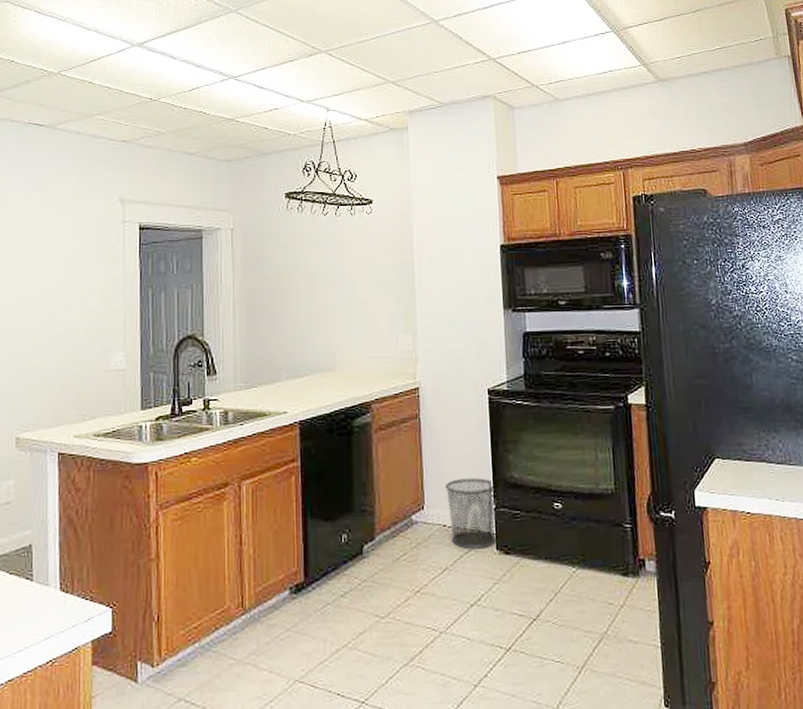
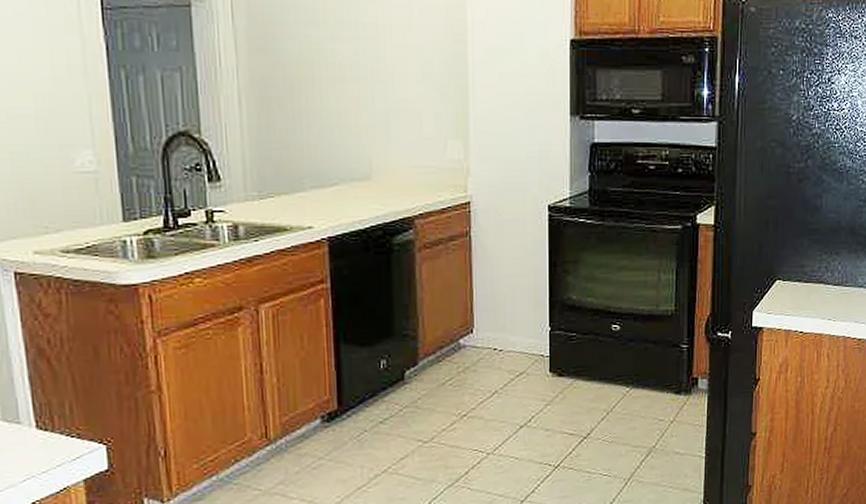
waste bin: present [445,478,497,549] -> none [497,300,552,372]

